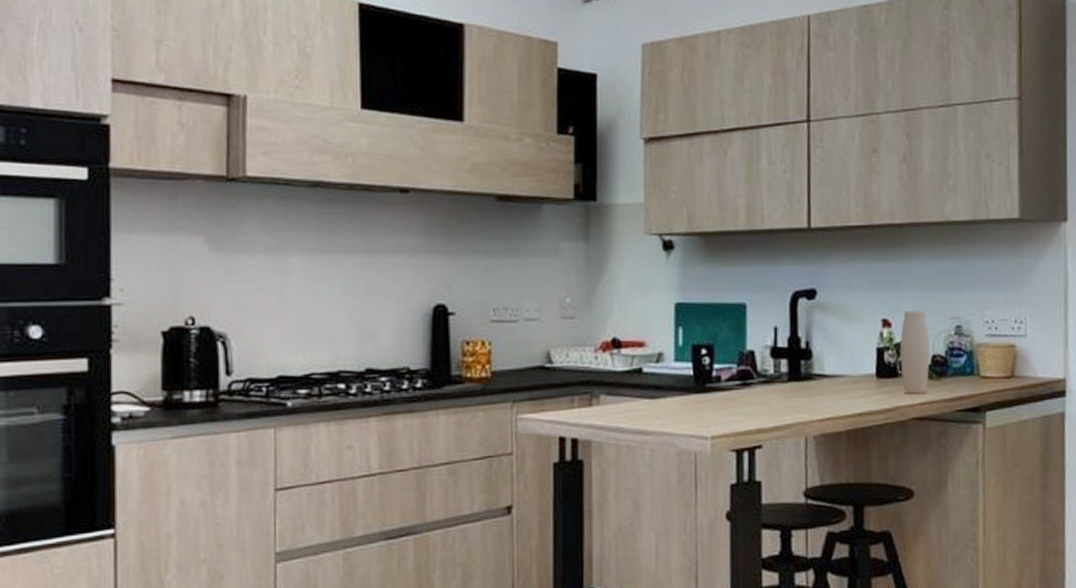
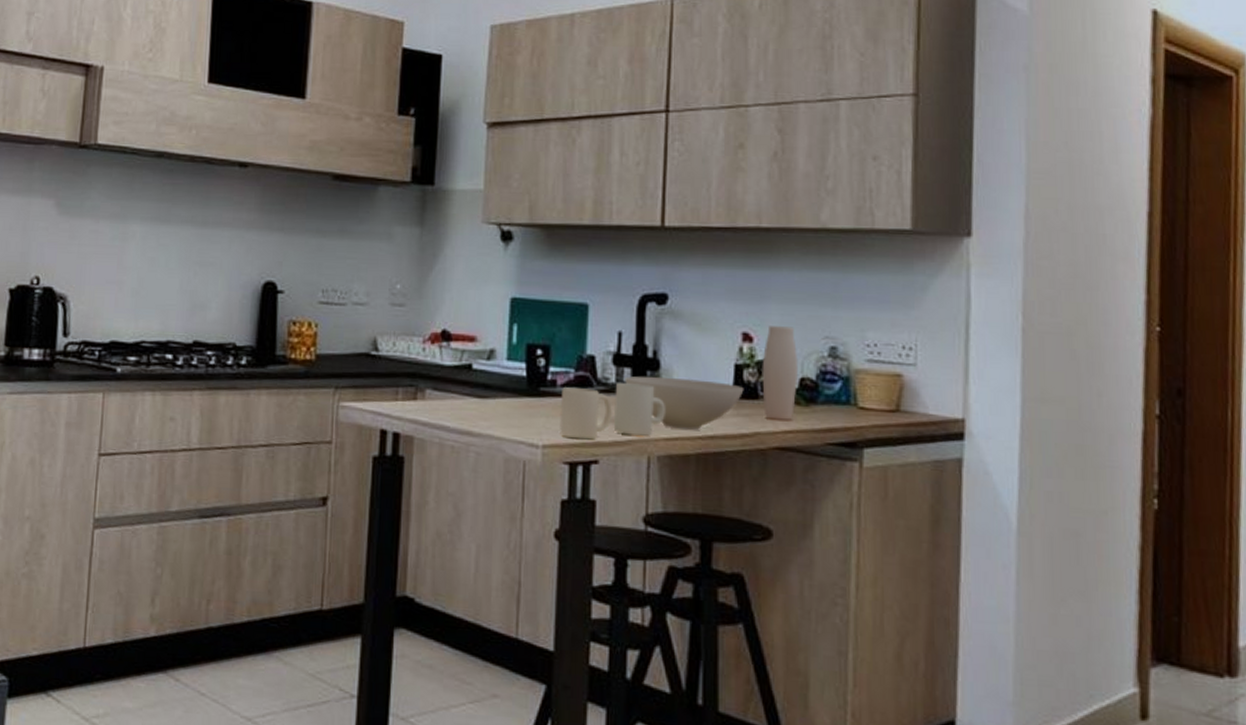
mug: none [725,381,772,428] -> present [560,387,612,440]
mug: none [773,372,819,420] -> present [613,383,665,436]
bowl: none [782,364,885,410] -> present [625,376,744,430]

